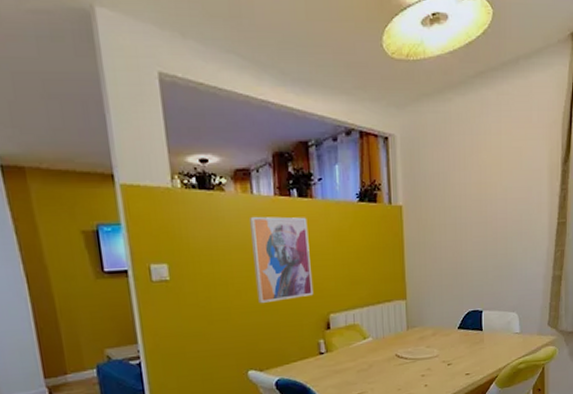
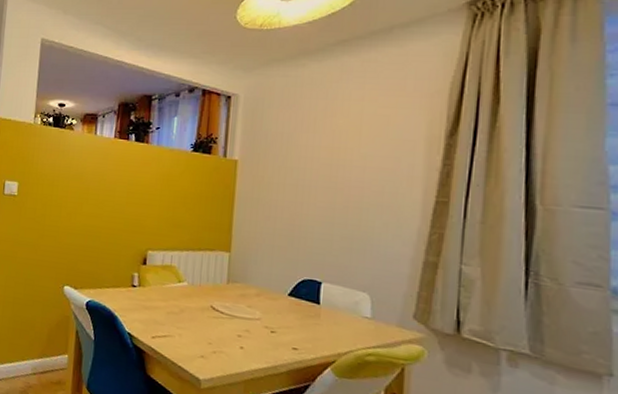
wall art: present [250,216,314,303] -> none [84,153,140,230]

